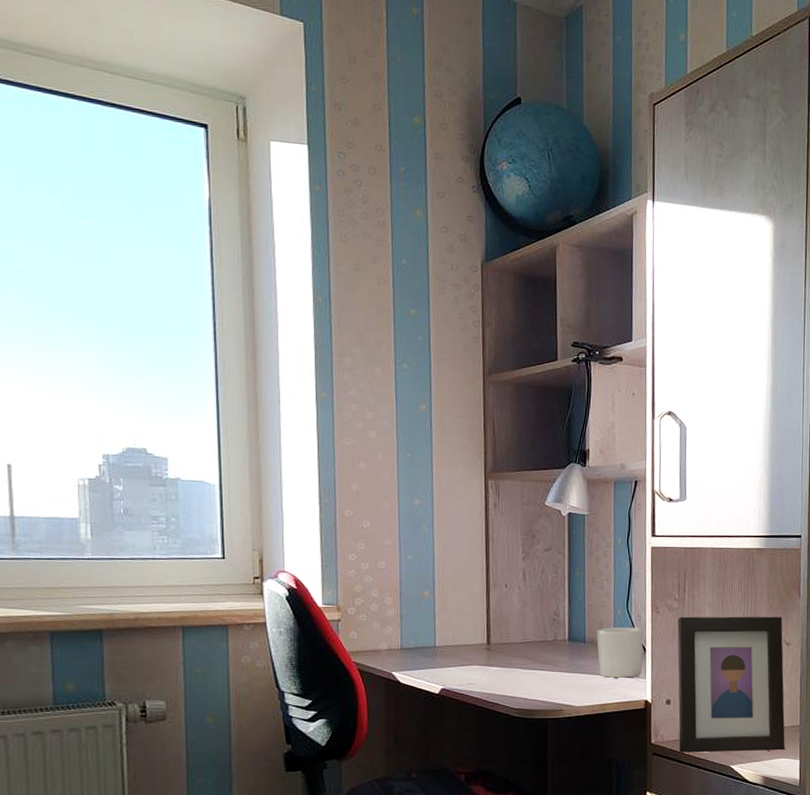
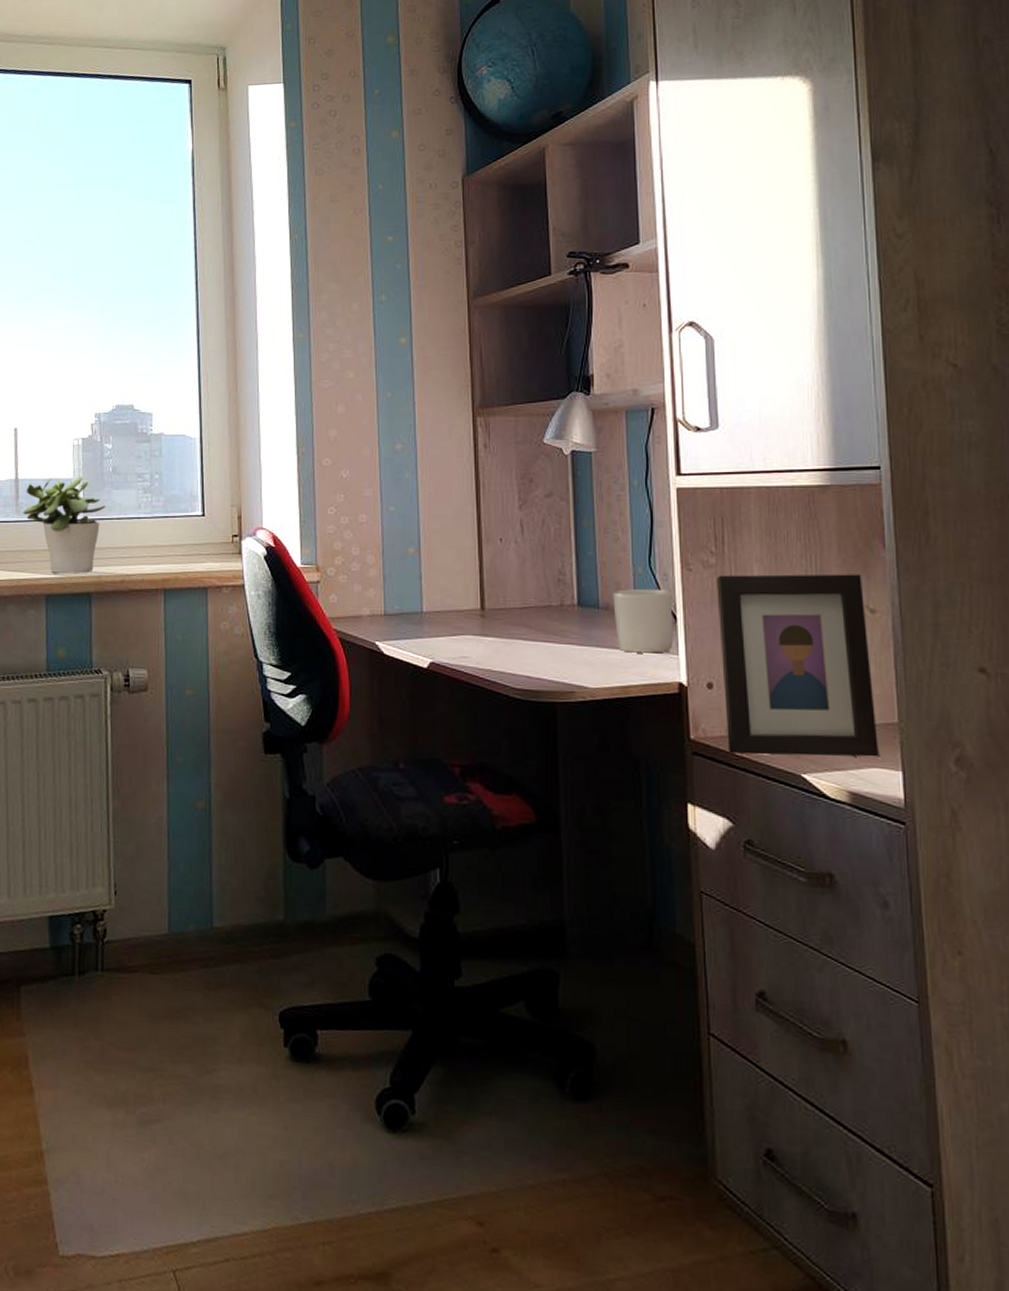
potted plant: none [21,515,116,612] -> present [23,475,105,574]

